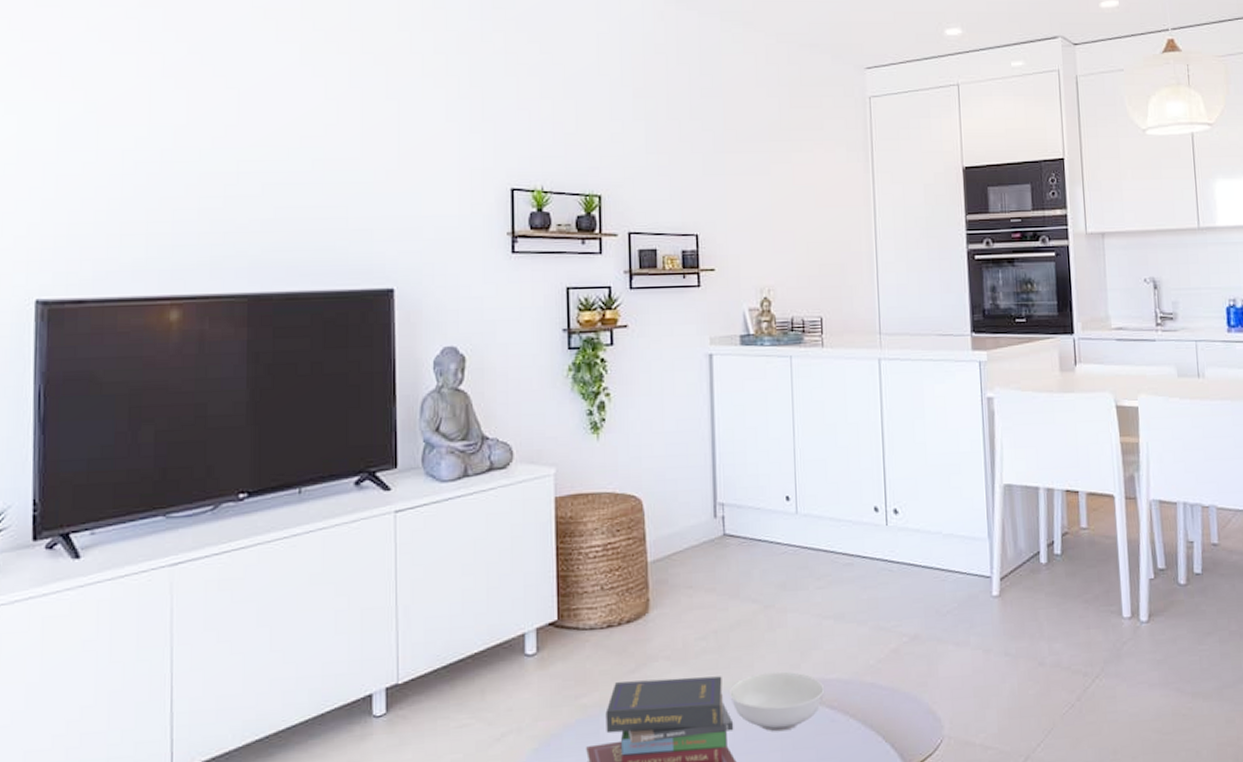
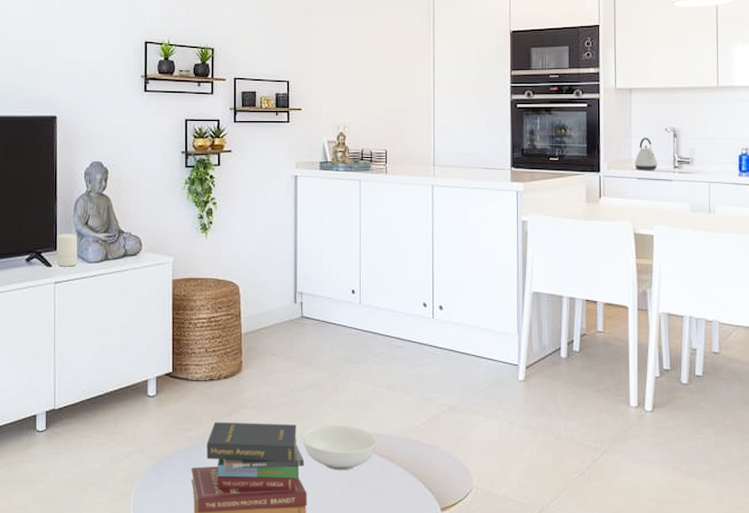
candle: none [397,444,427,490] -> present [56,234,78,267]
kettle: none [1111,291,1139,331] -> present [634,138,658,171]

